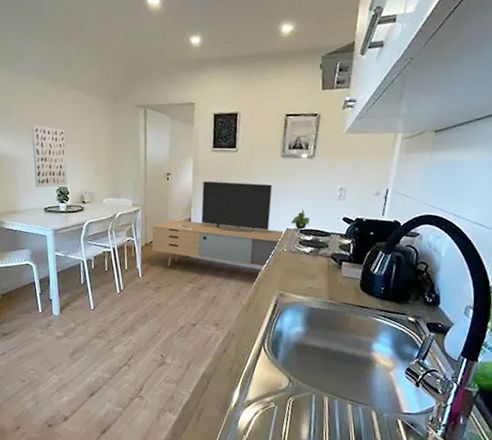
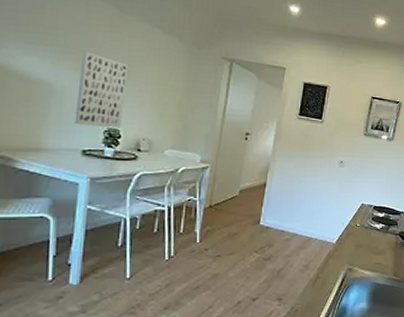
media console: present [152,181,311,268] -> none [217,147,384,241]

